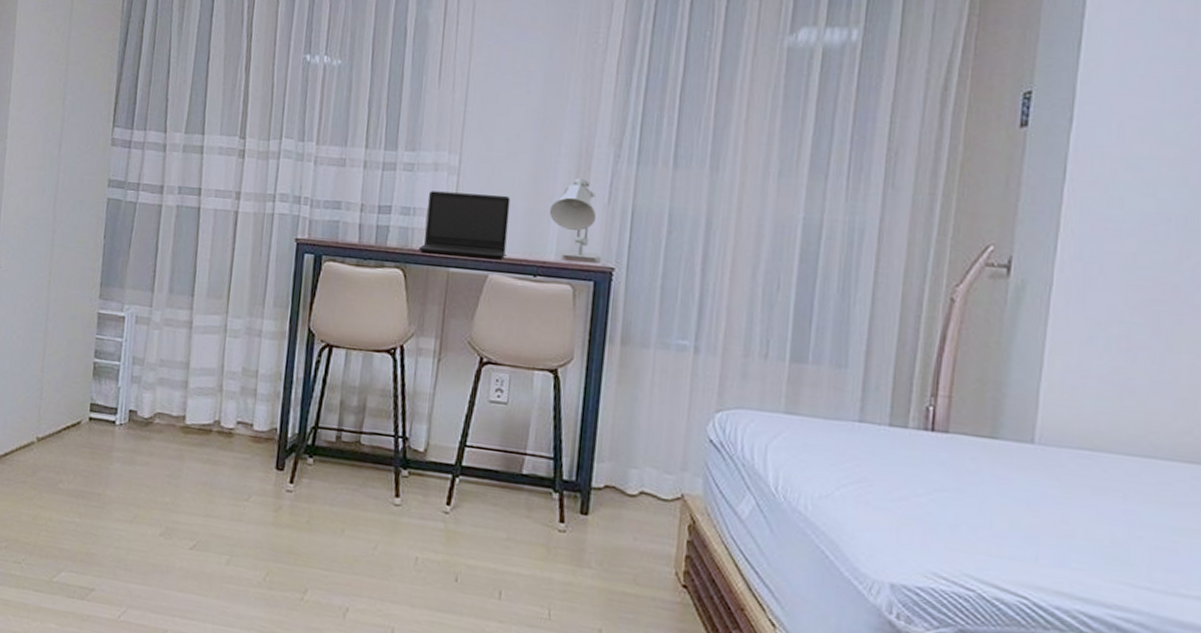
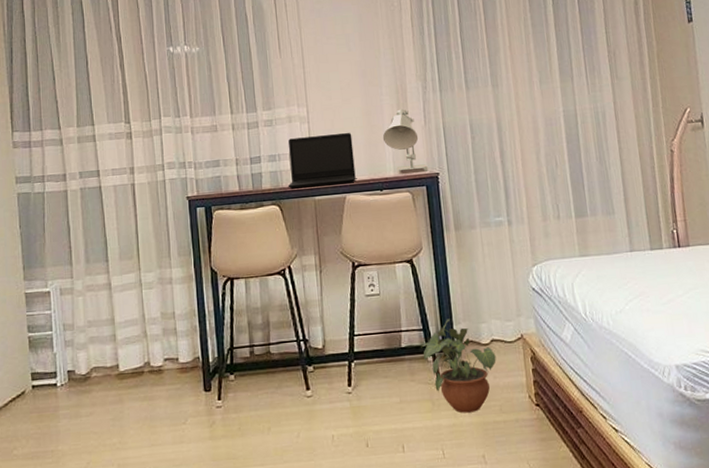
potted plant: none [546,452,642,575] -> present [421,318,497,413]

